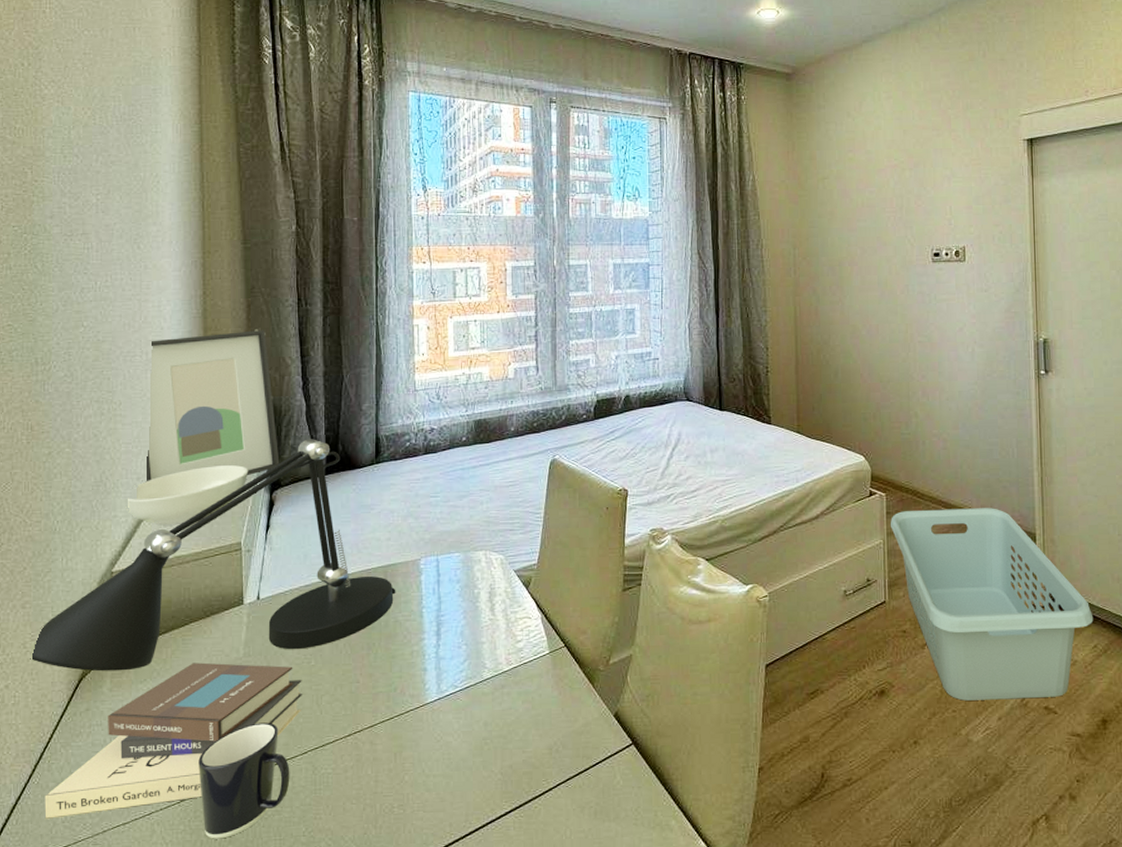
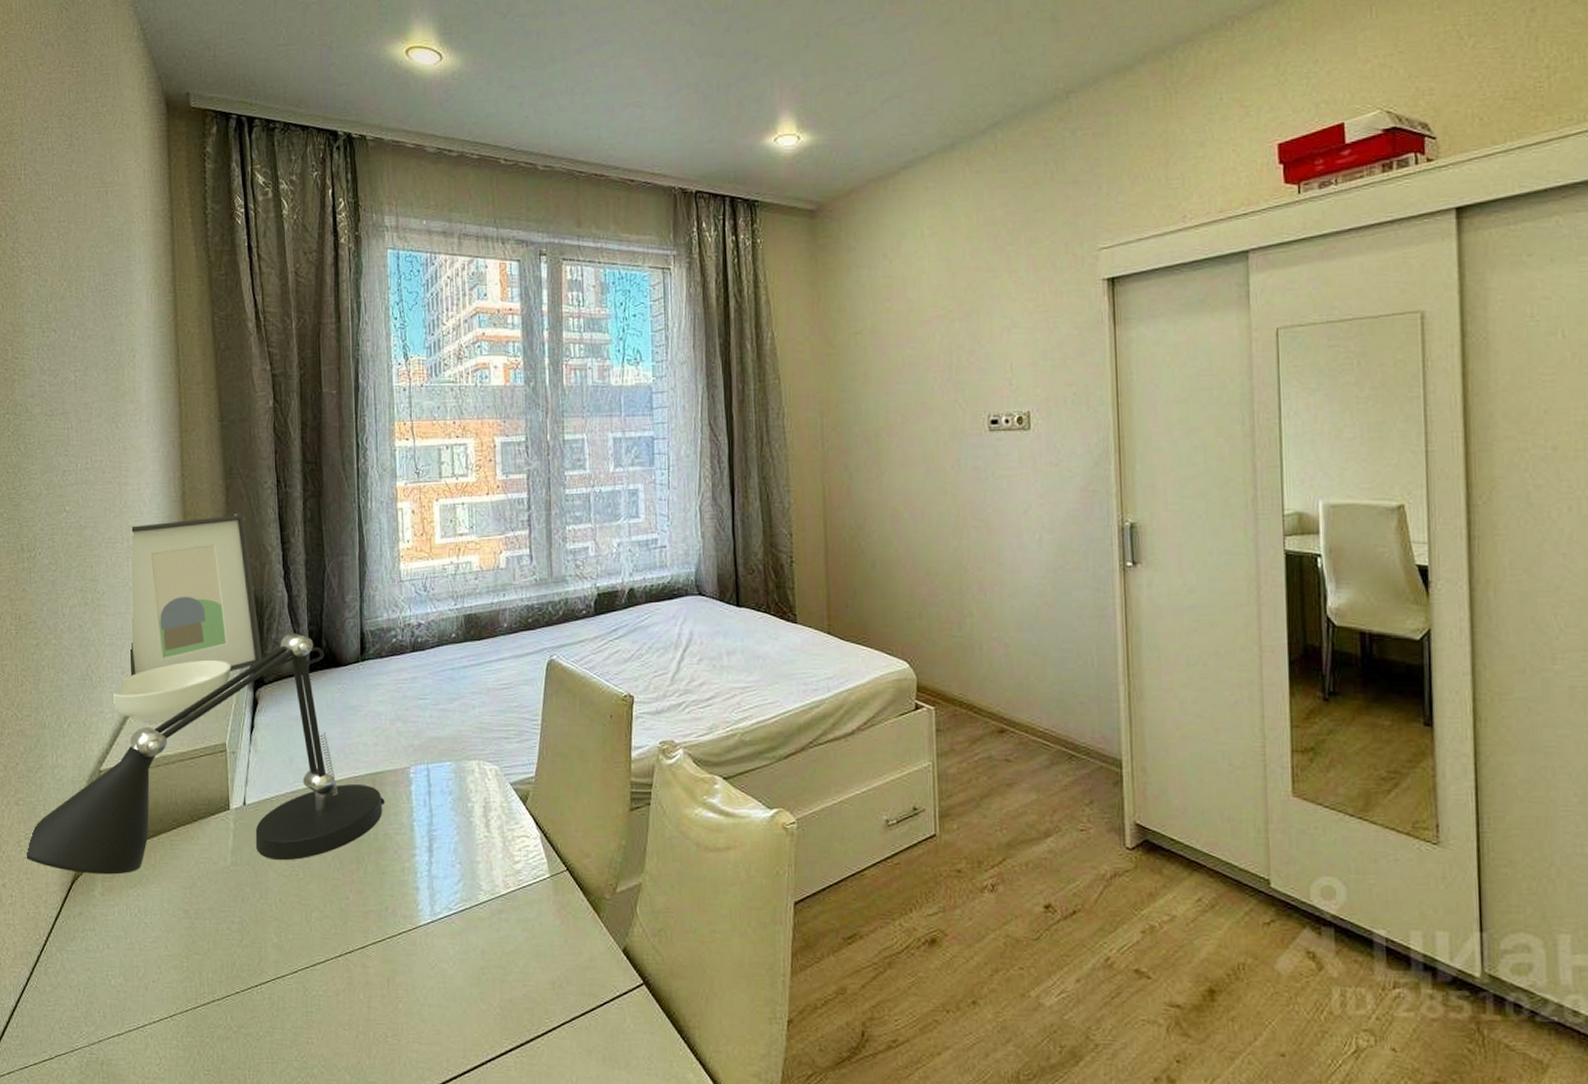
books: present [45,662,302,819] -> none [42,870,291,1024]
mug: present [198,722,290,839] -> none [189,937,281,1058]
laundry basket: present [891,508,1094,701] -> none [941,727,1197,959]

